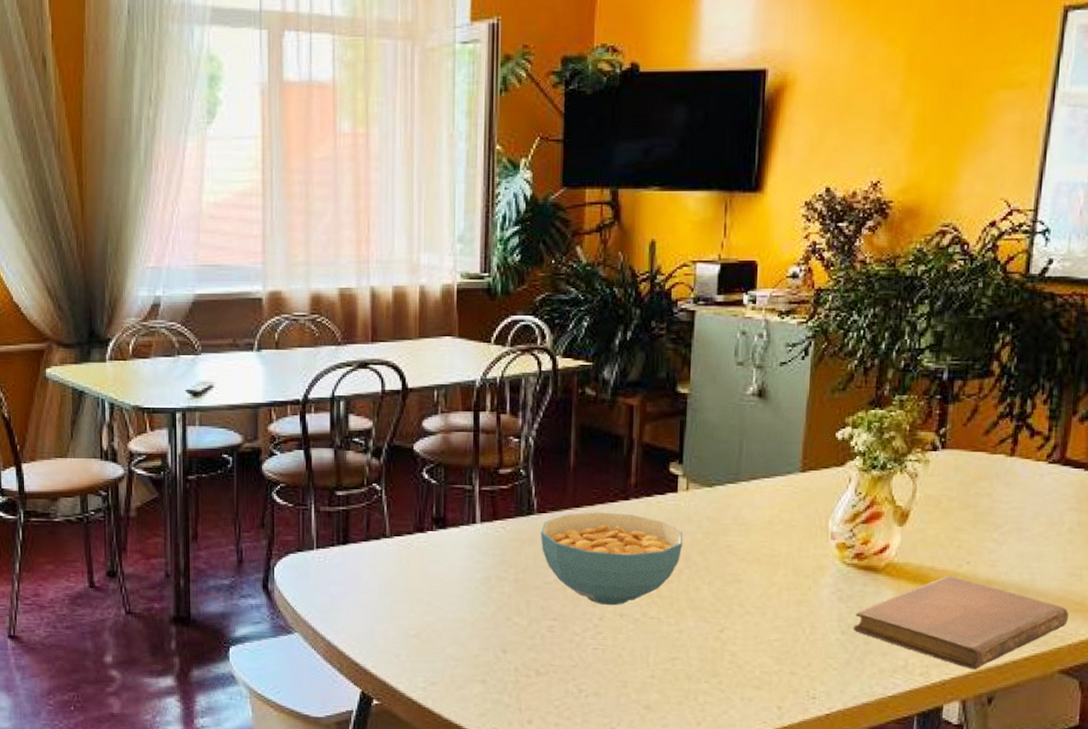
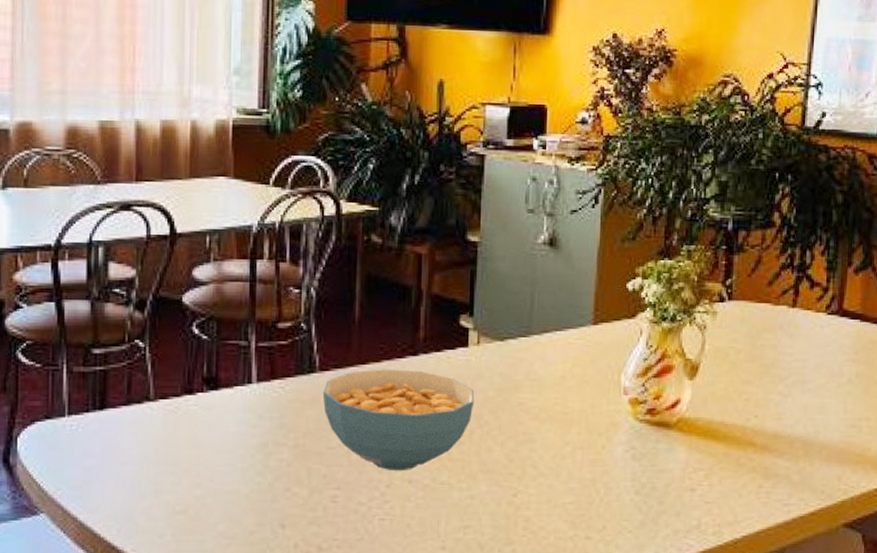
notebook: present [853,576,1070,670] -> none [647,430,851,527]

